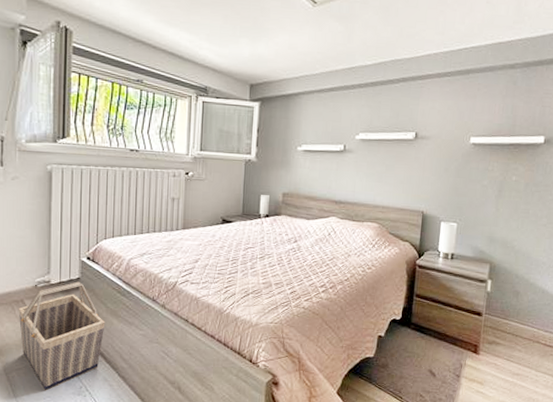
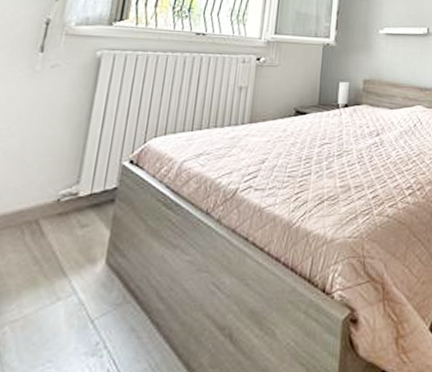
basket: present [18,281,106,391] -> none [24,192,143,352]

